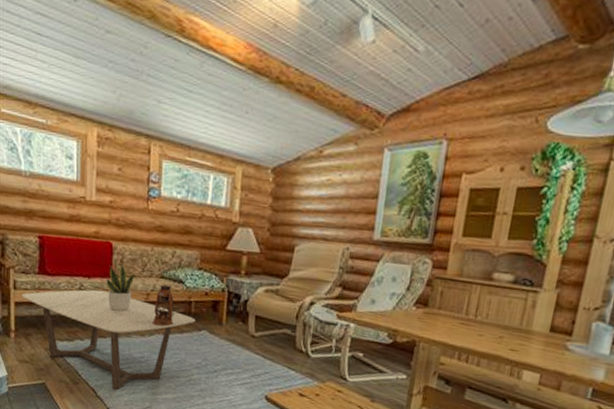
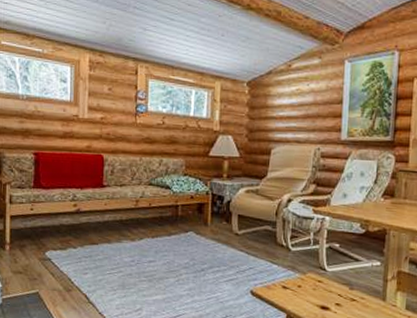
coffee table: present [21,289,195,391] -> none [17,199,182,295]
potted plant: present [106,263,135,312] -> none [98,173,125,219]
lantern: present [152,283,175,327] -> none [142,190,163,230]

